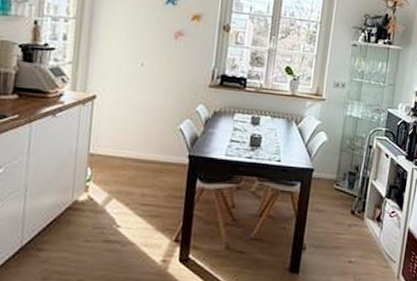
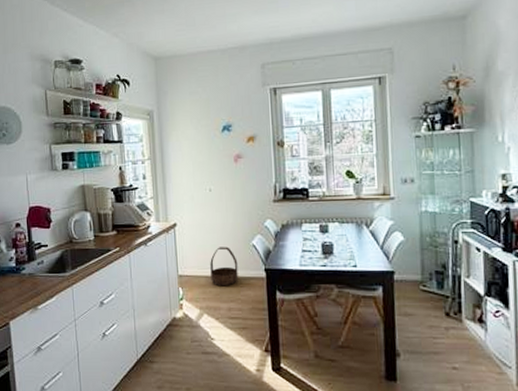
basket: none [127,127,161,171] -> present [210,247,238,287]

